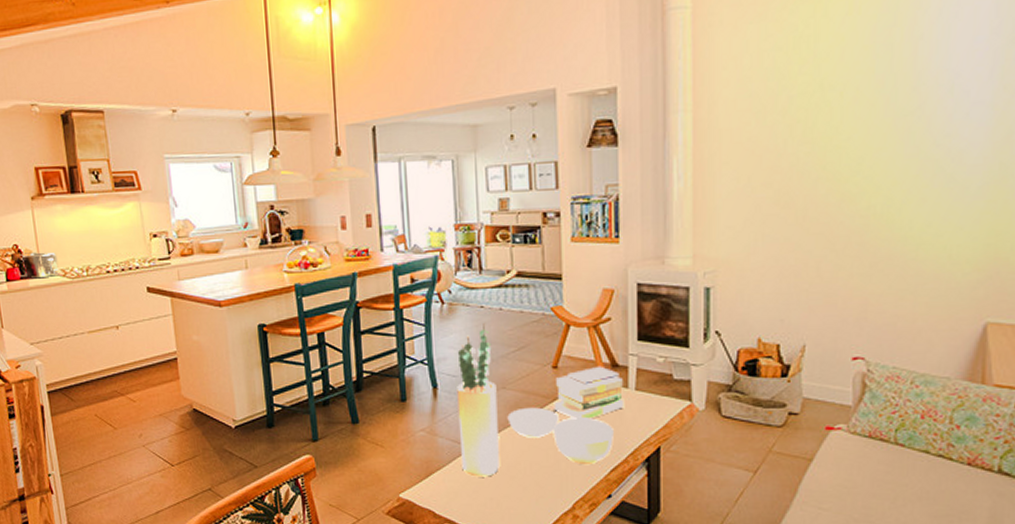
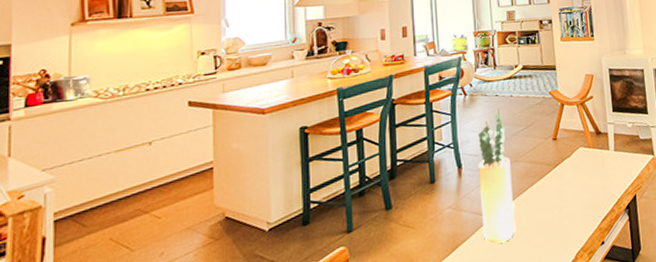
bowl: present [507,407,559,438] -> none [520,174,560,202]
bowl: present [553,418,614,465] -> none [556,177,602,219]
books: present [554,366,625,419] -> none [555,134,608,181]

